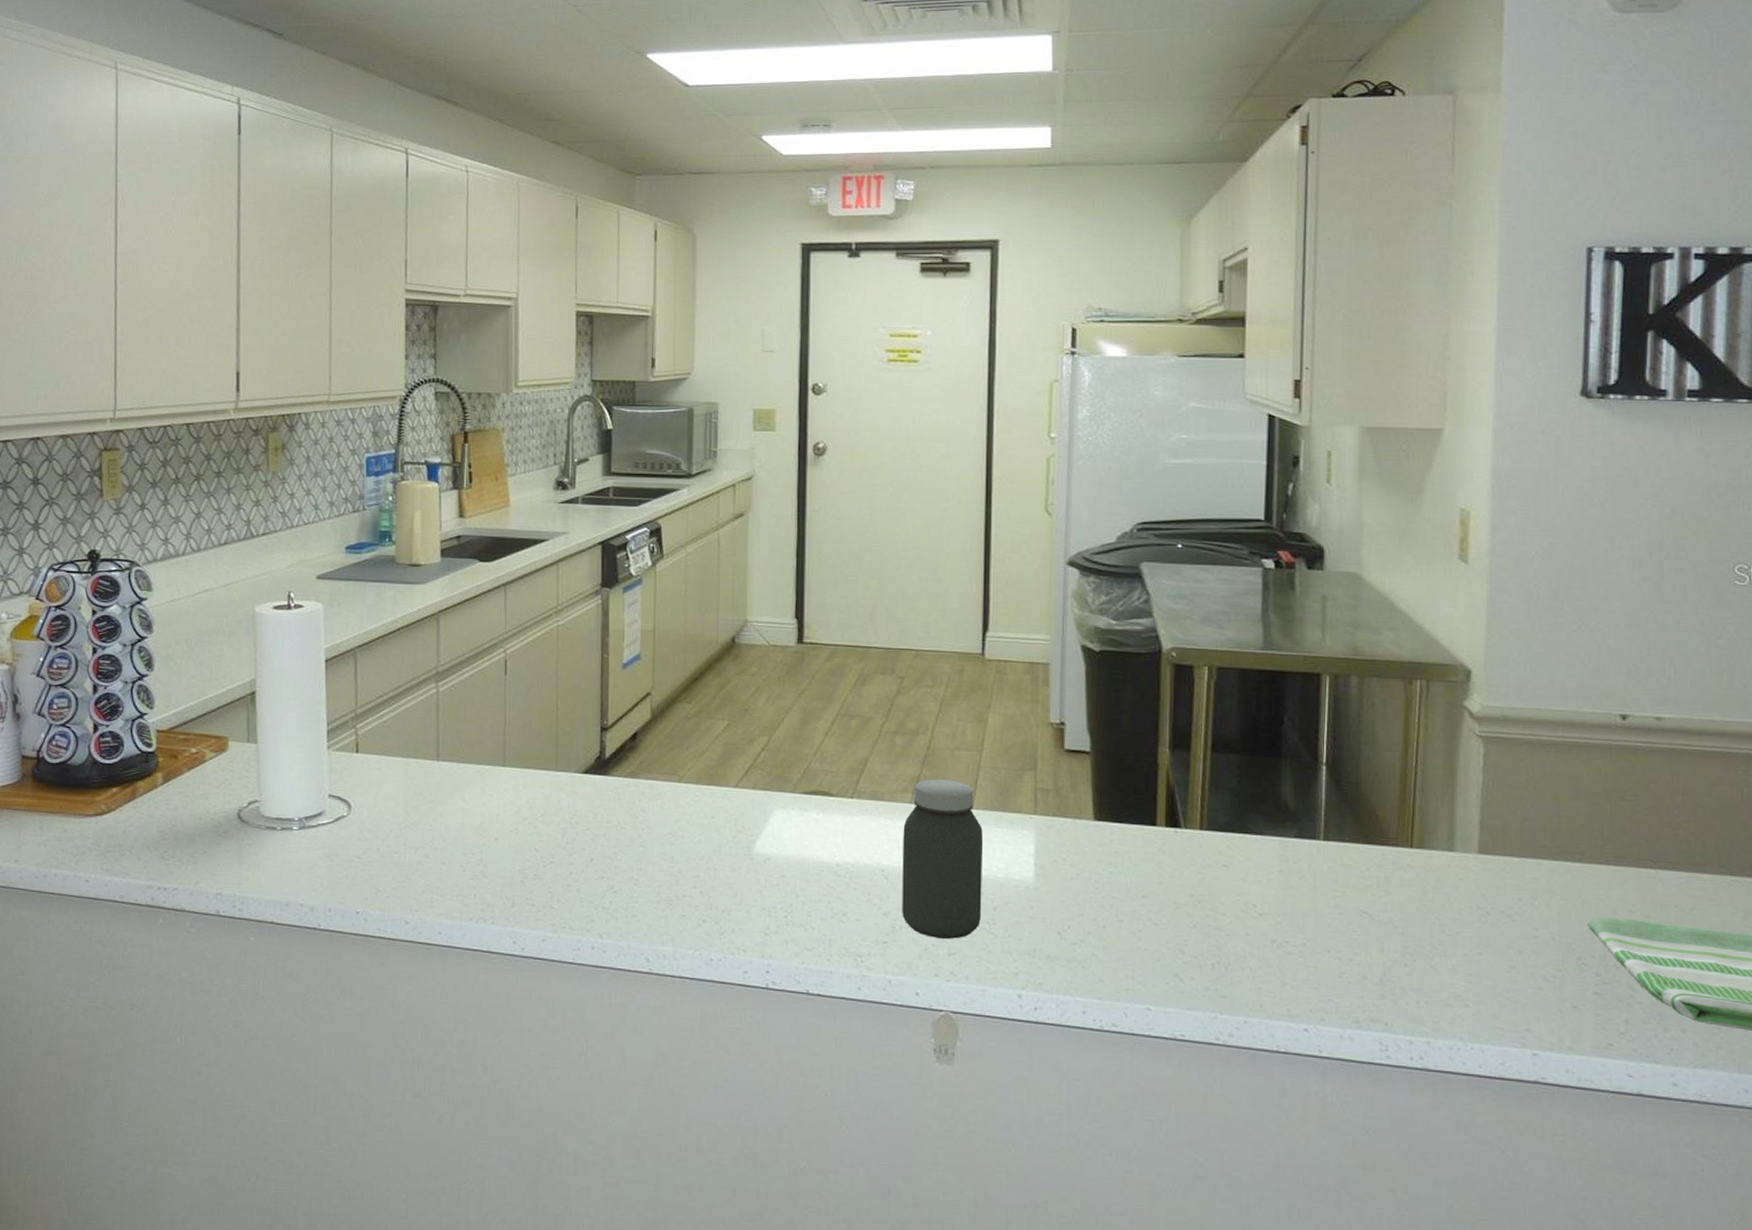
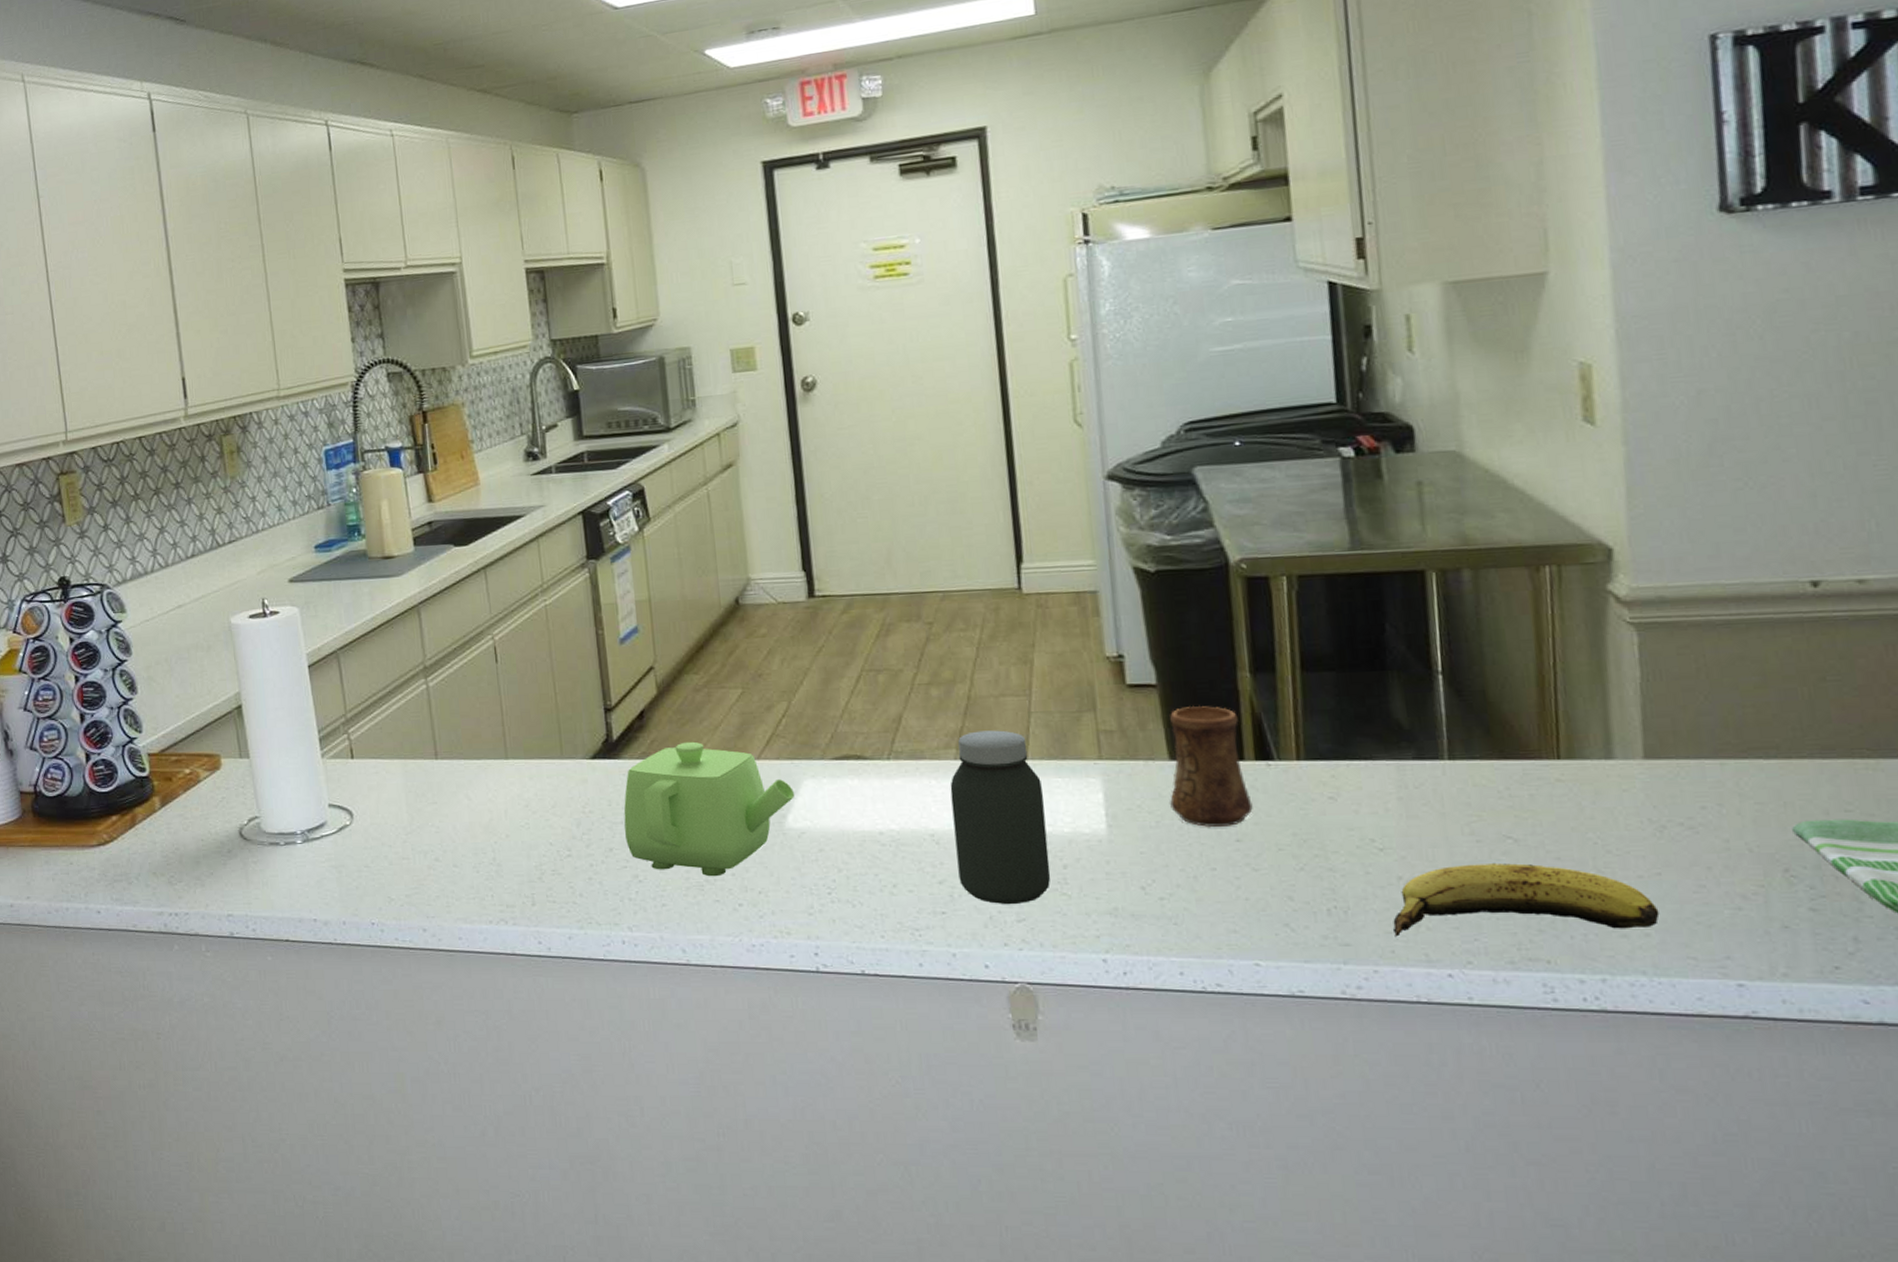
teapot: none [606,765,765,893] -> present [623,741,795,877]
cup: none [1089,773,1159,884] -> present [1169,705,1253,828]
banana: none [1263,933,1478,1000] -> present [1392,862,1660,938]

